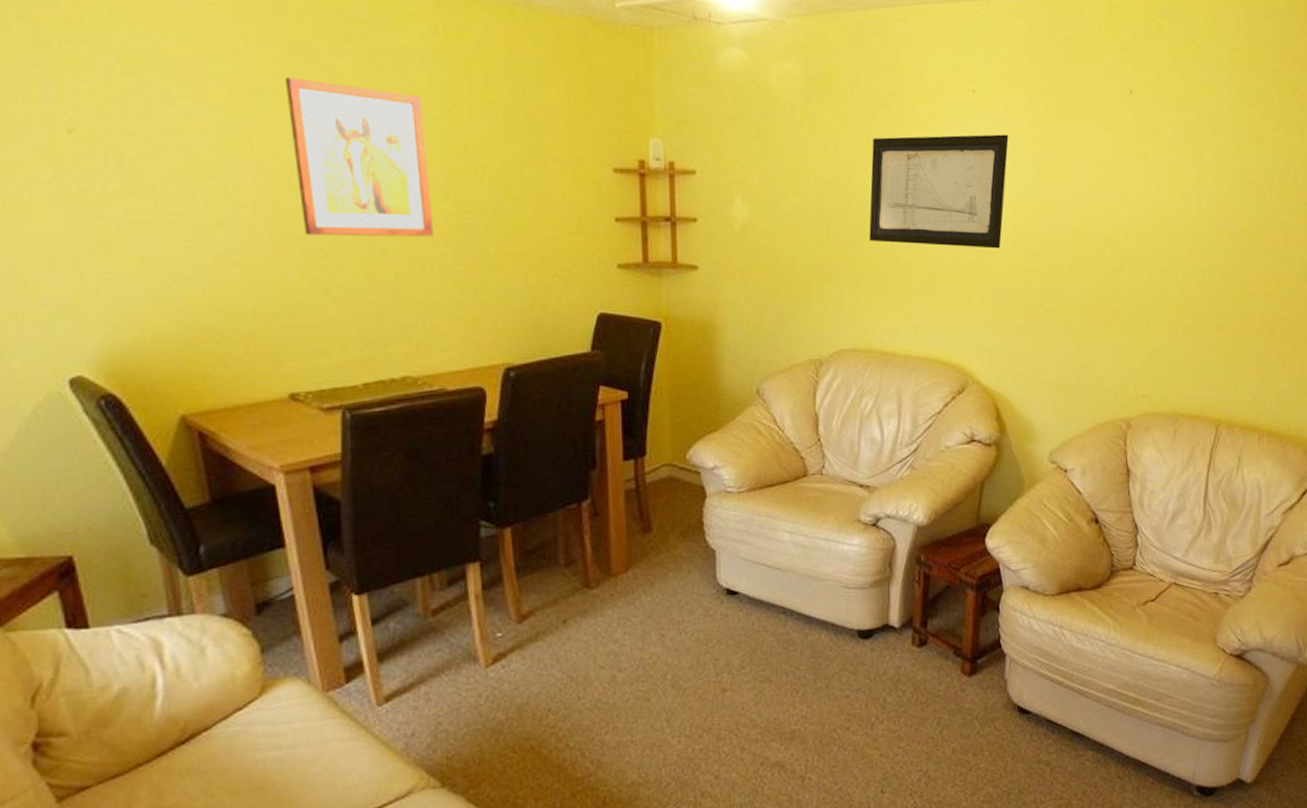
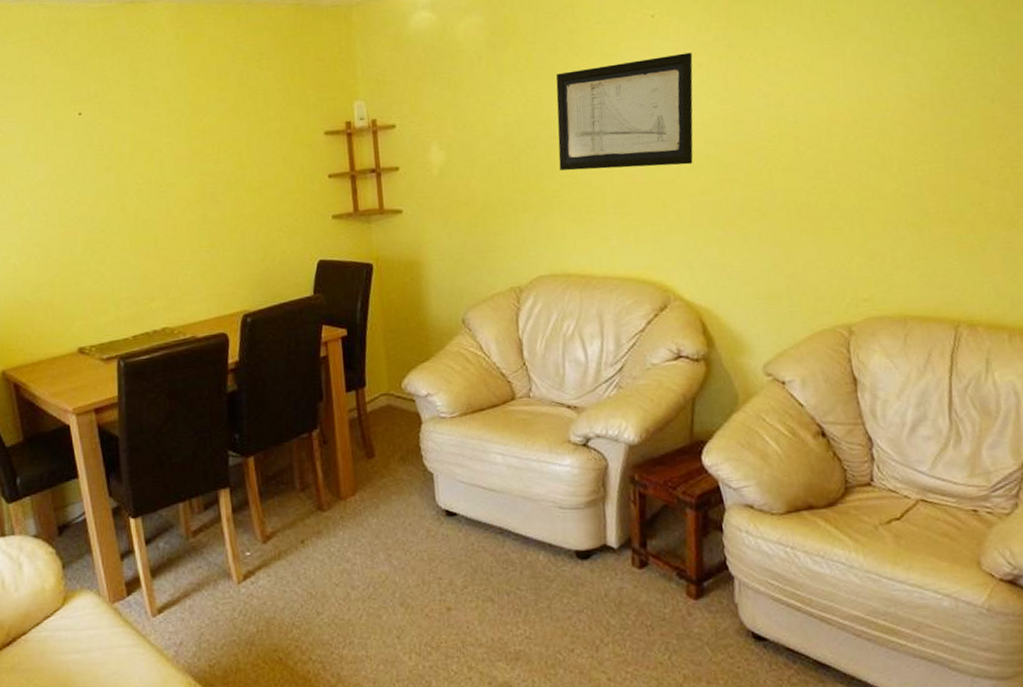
wall art: present [286,76,434,237] -> none [69,90,183,217]

